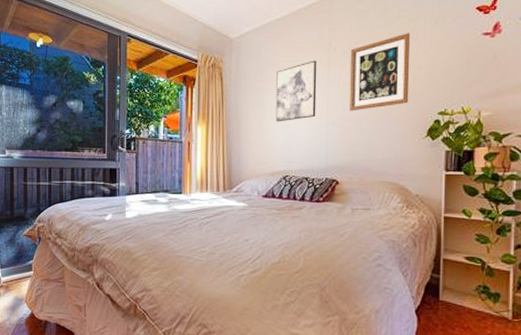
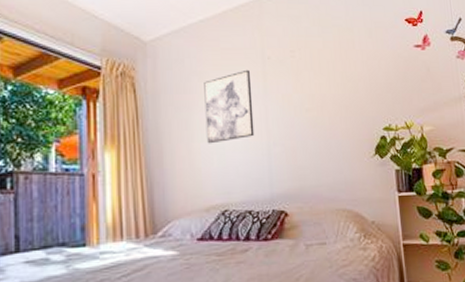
wall art: present [349,33,410,111] -> none [286,42,353,129]

